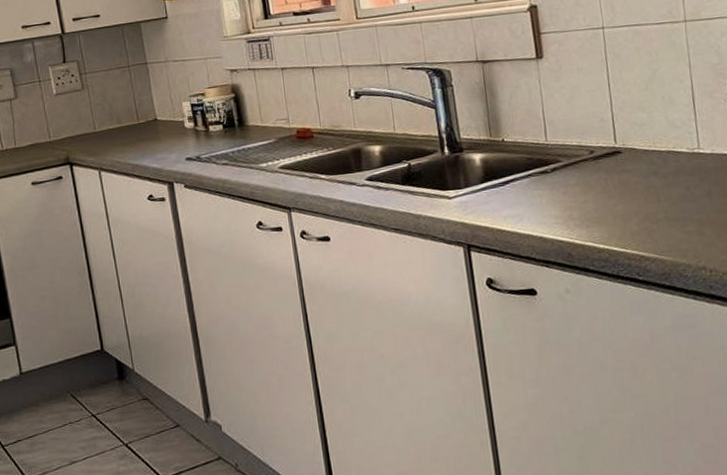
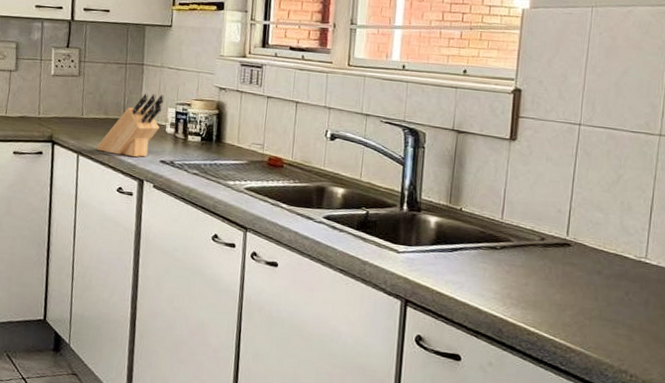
knife block: none [116,90,178,163] -> present [96,93,165,158]

